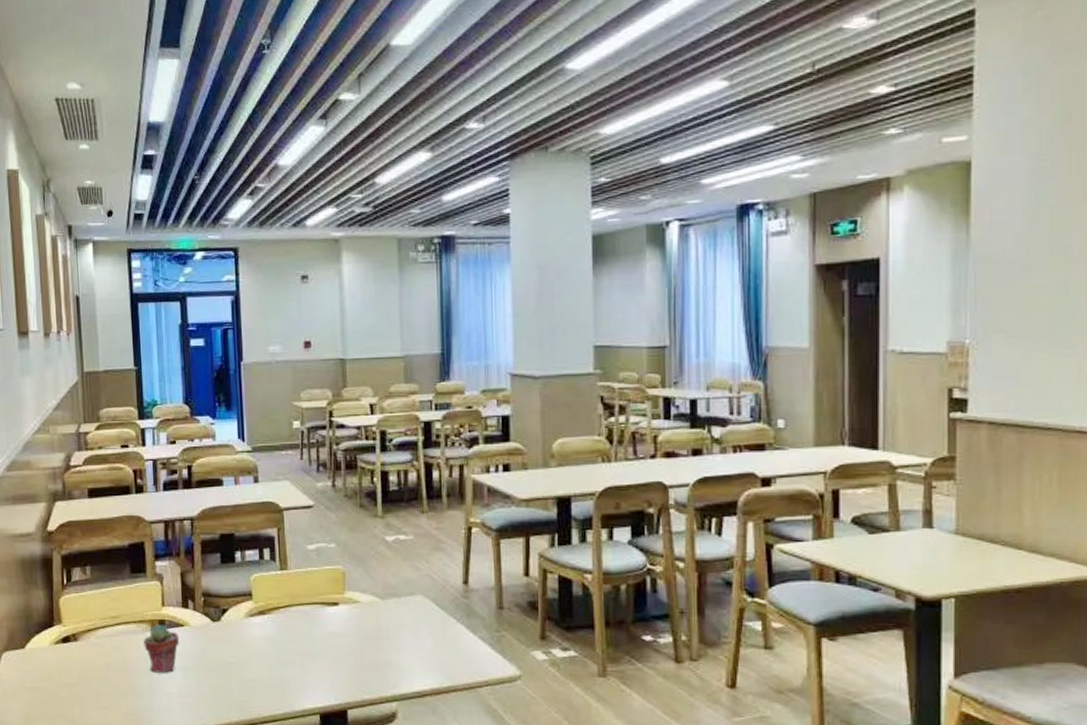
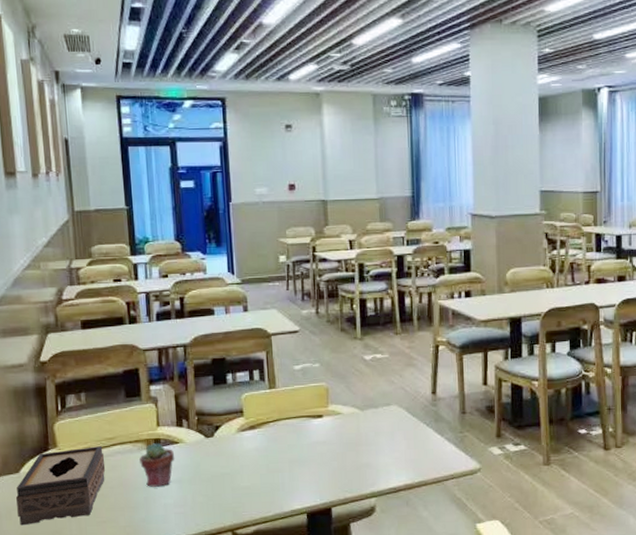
tissue box: none [21,625,109,705] -> present [16,446,106,526]

